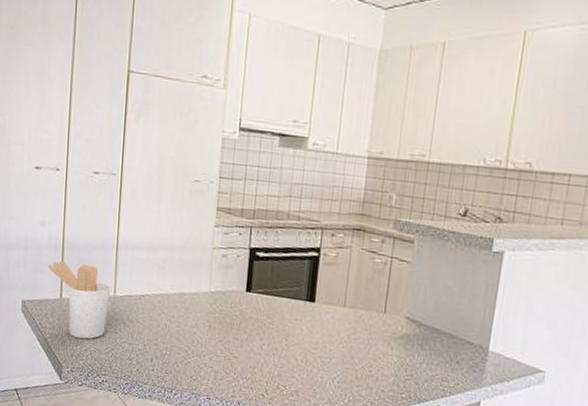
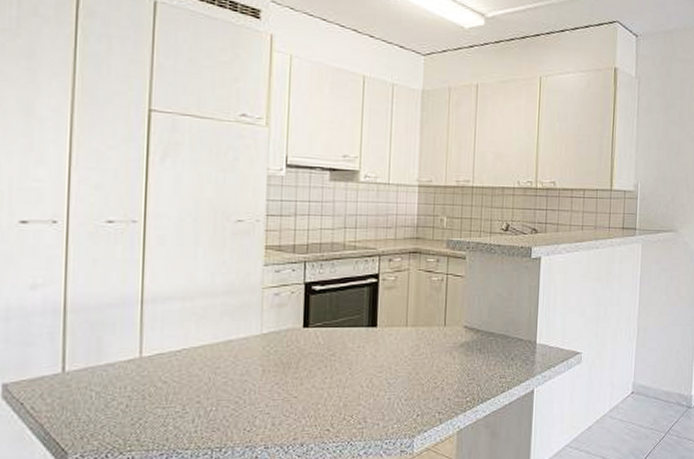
utensil holder: present [48,260,111,339] -> none [43,326,135,415]

